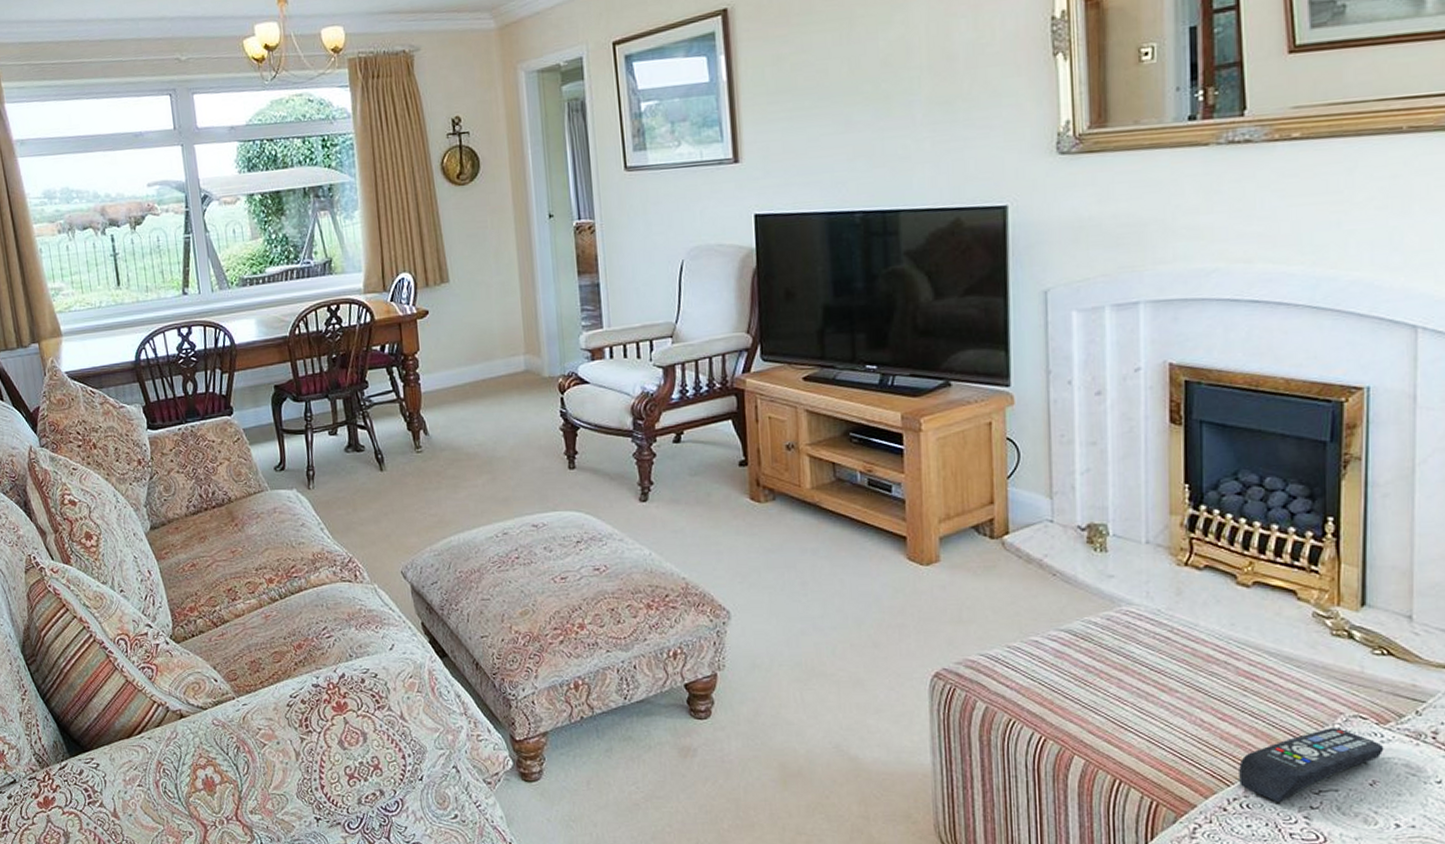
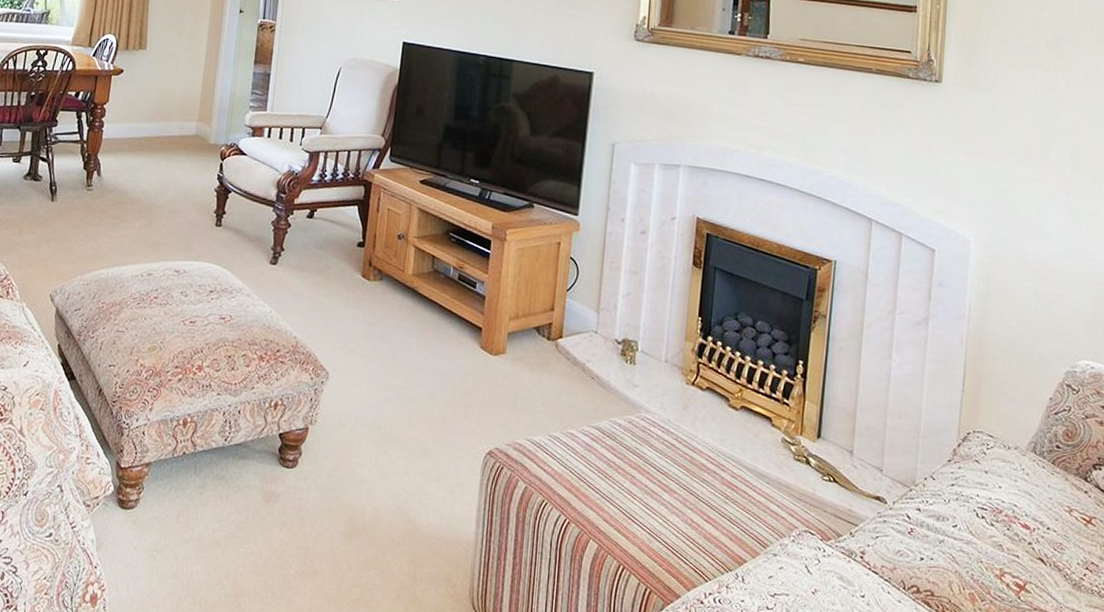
remote control: present [1239,728,1384,802] -> none [715,539,825,600]

